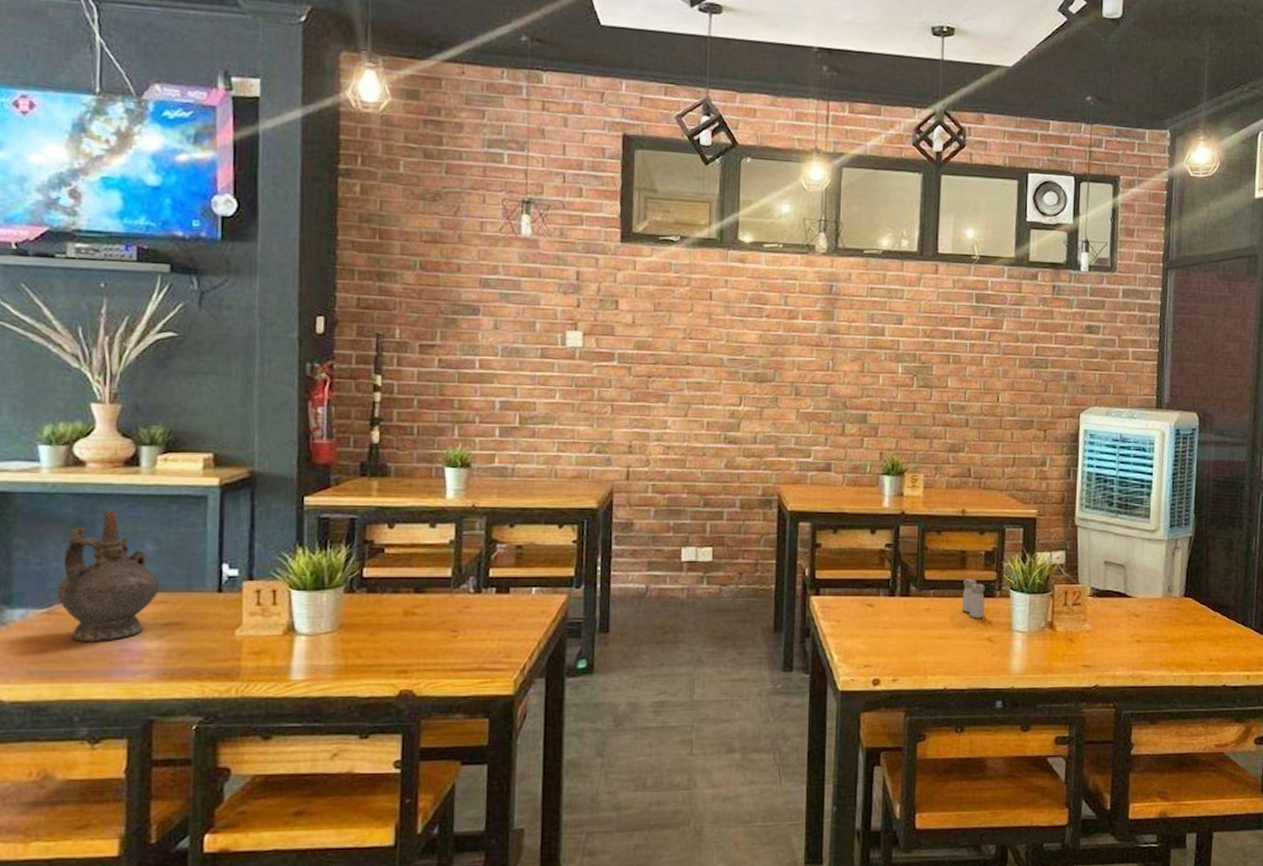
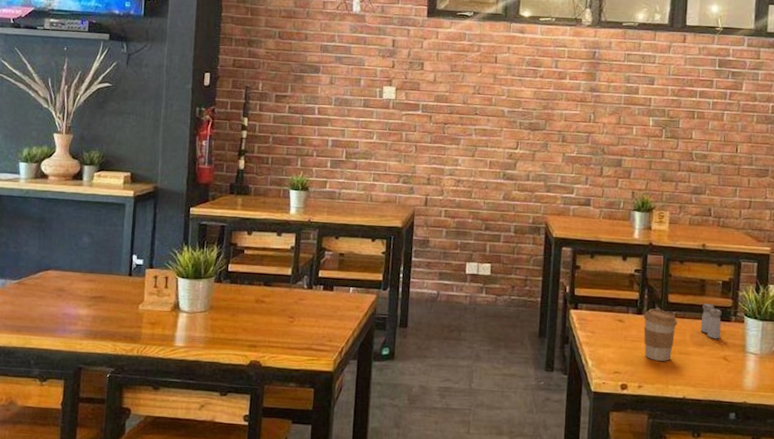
ceremonial vessel: present [56,511,160,642] -> none [25,212,91,307]
coffee cup: none [896,589,936,649] -> present [643,309,678,361]

